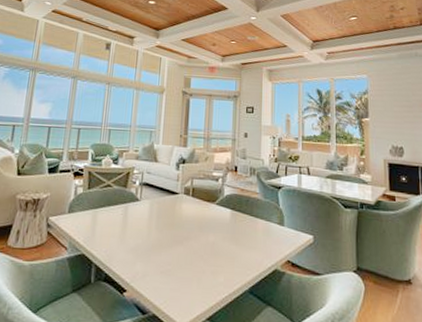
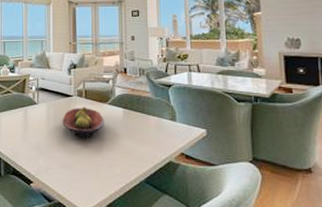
fruit bowl: none [165,206,211,242] -> present [62,106,104,138]

